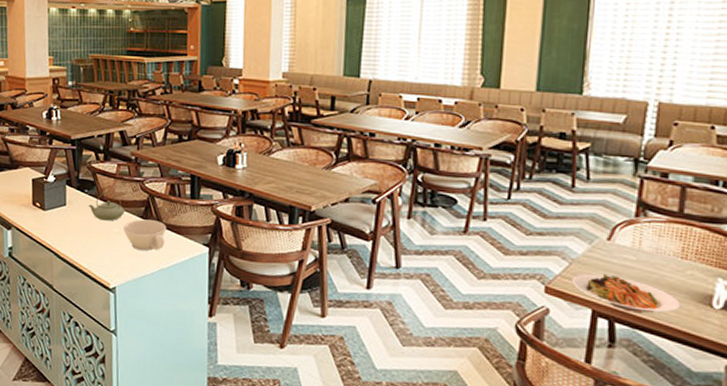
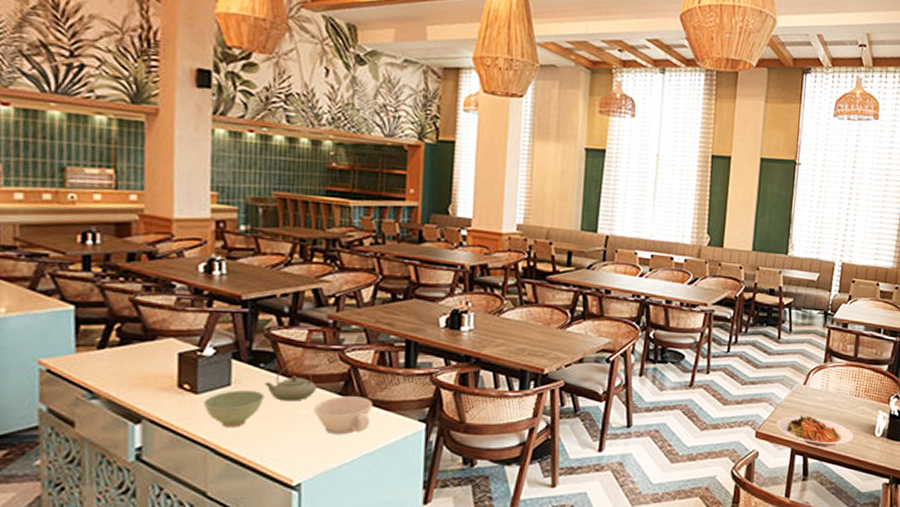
bowl: none [48,209,89,238] -> present [202,389,265,428]

